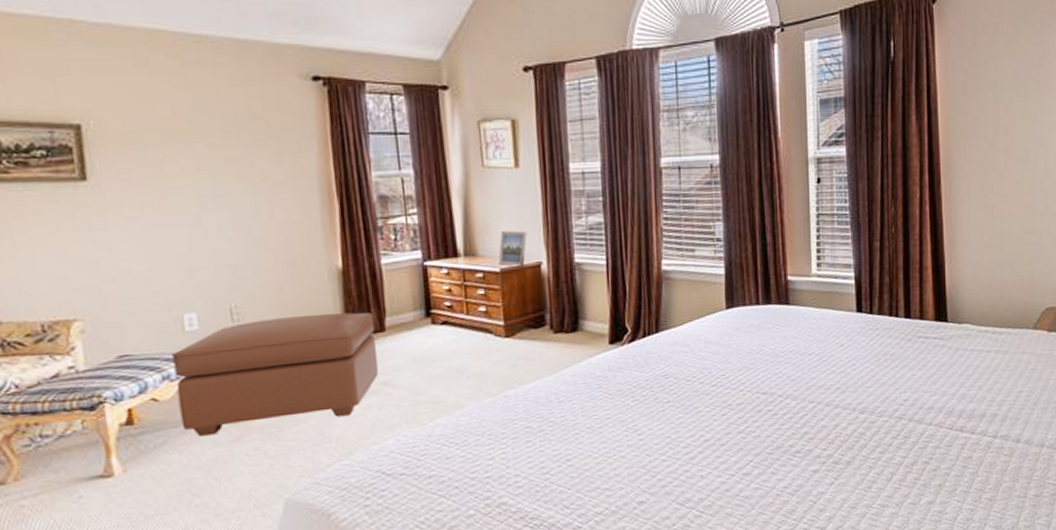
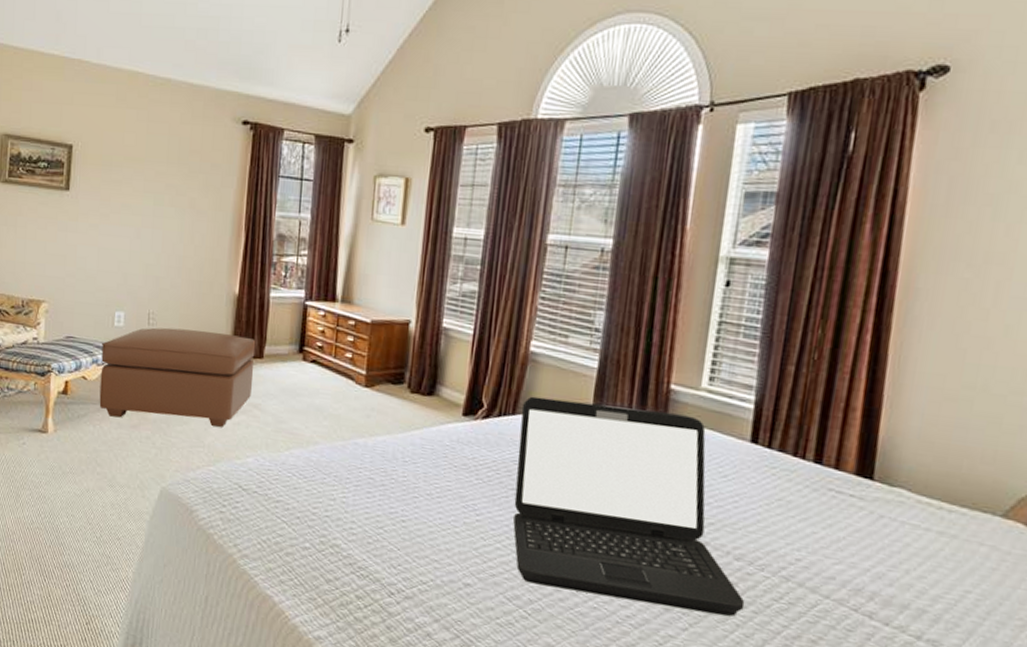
picture frame: present [498,230,527,266] -> none [370,284,402,321]
laptop: none [663,300,873,484] -> present [513,396,745,617]

